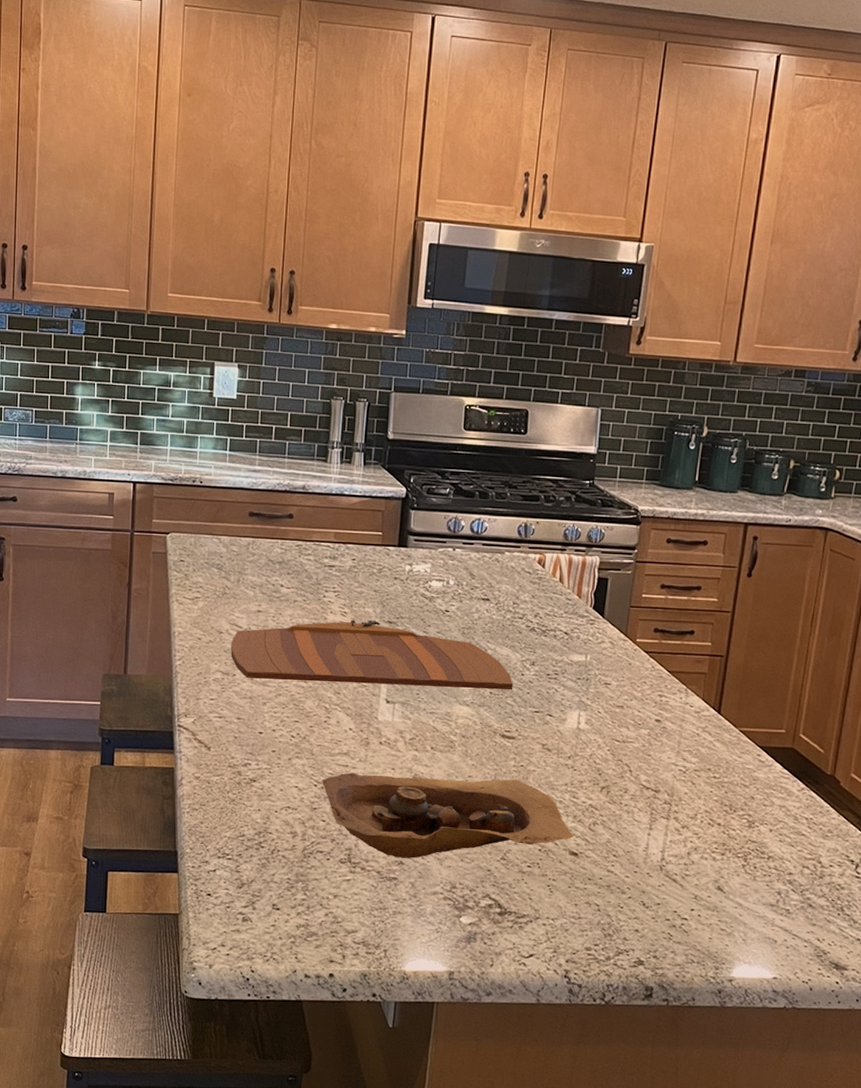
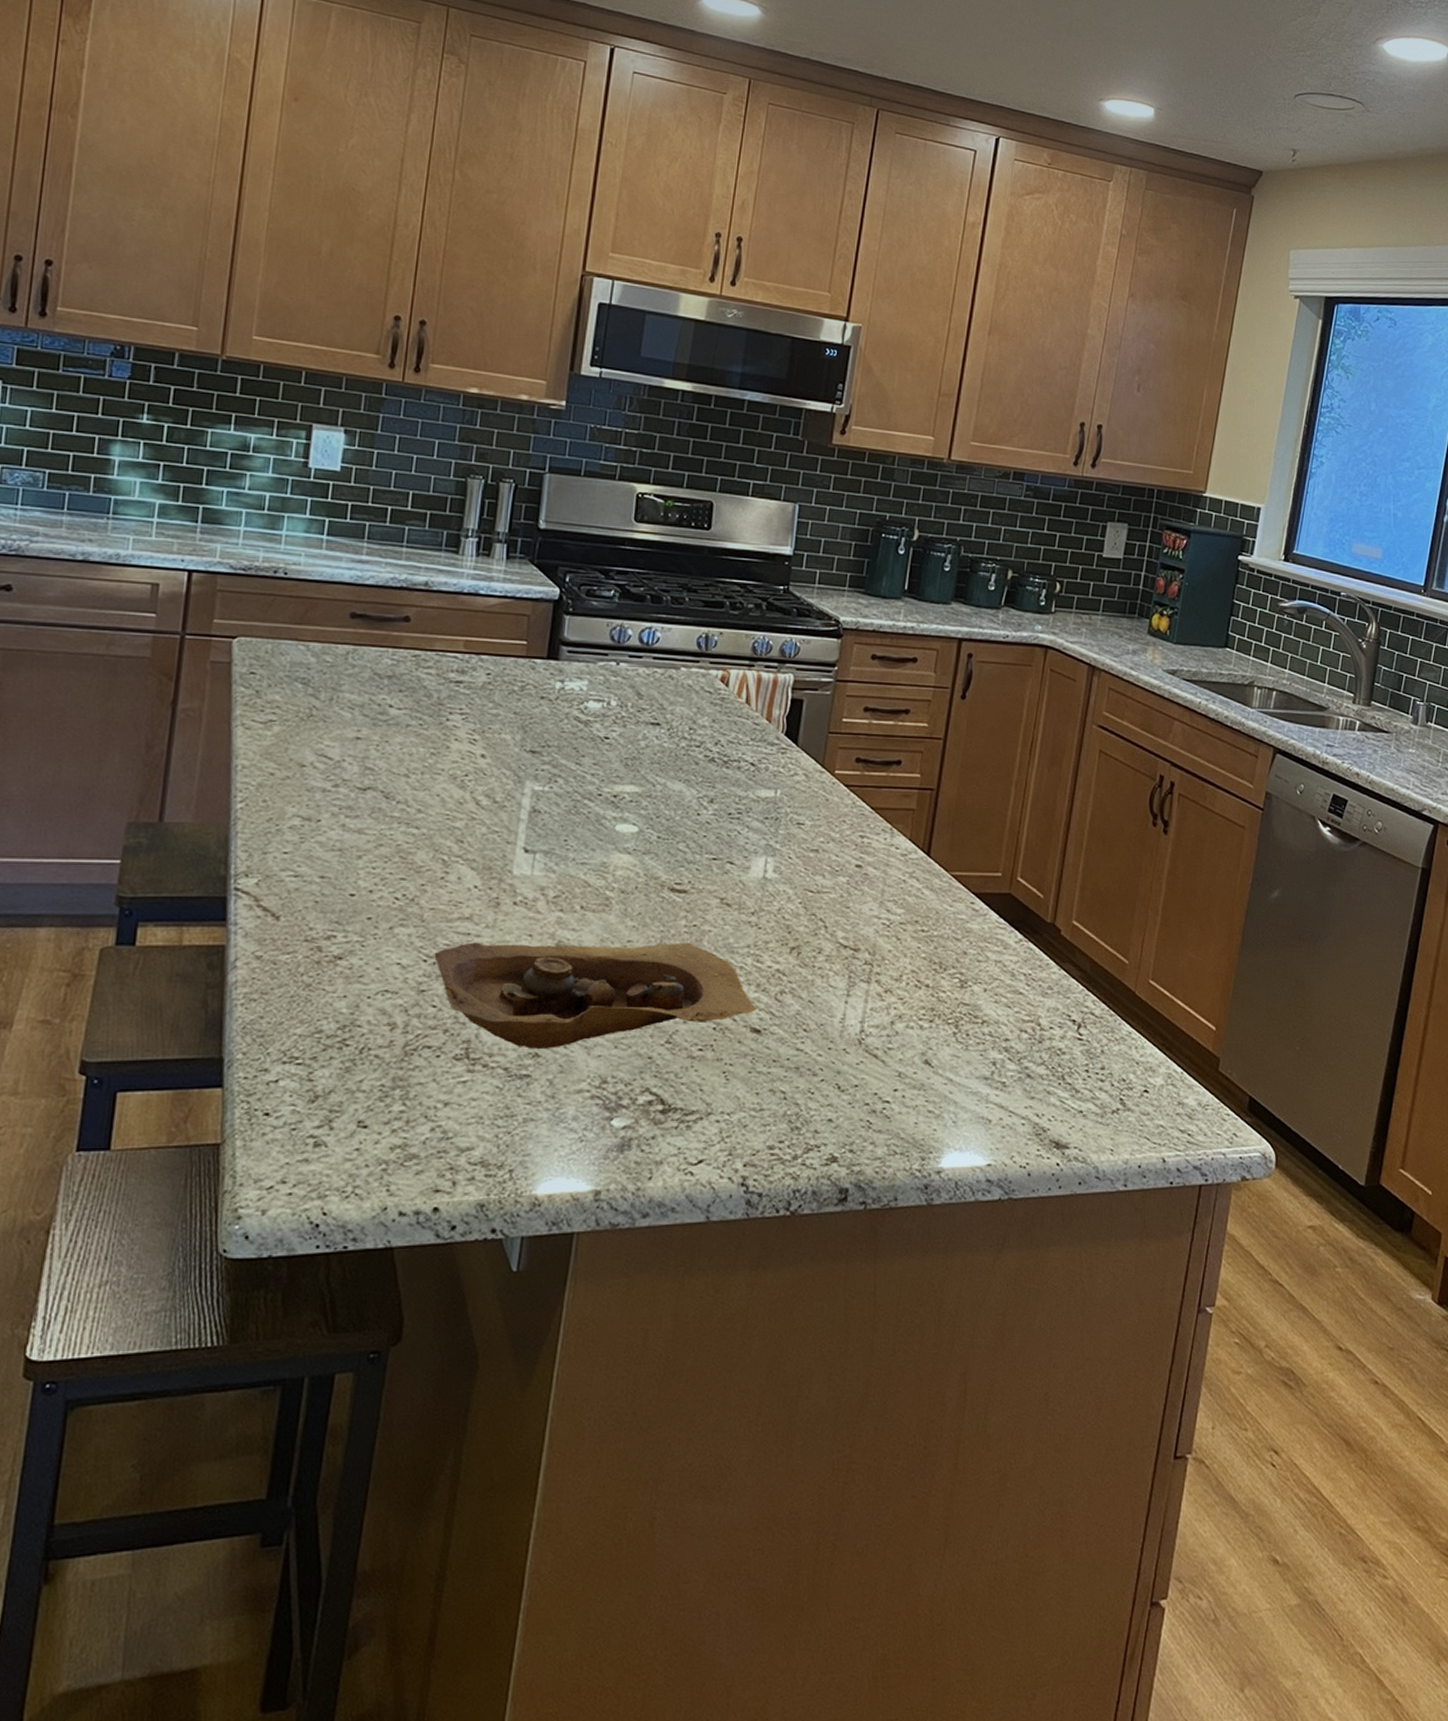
cutting board: present [231,620,513,690] -> none [315,749,687,834]

